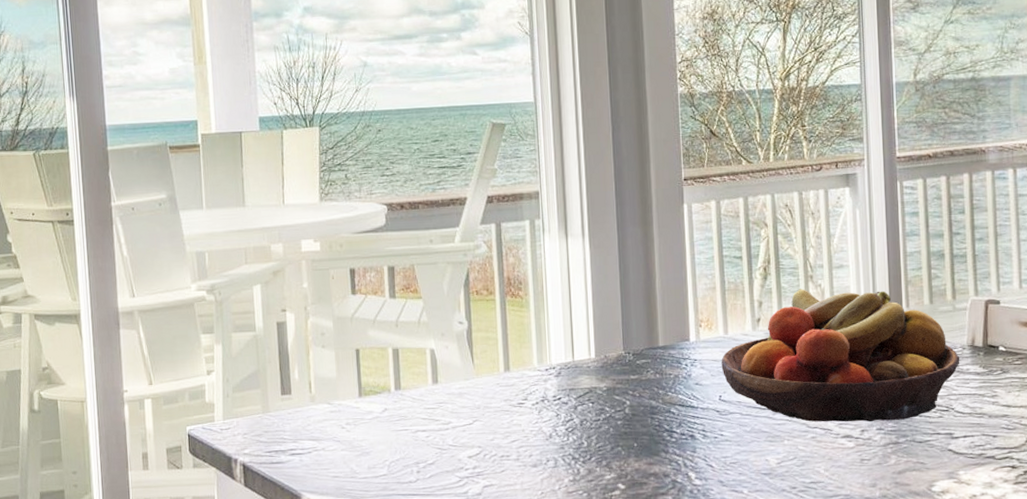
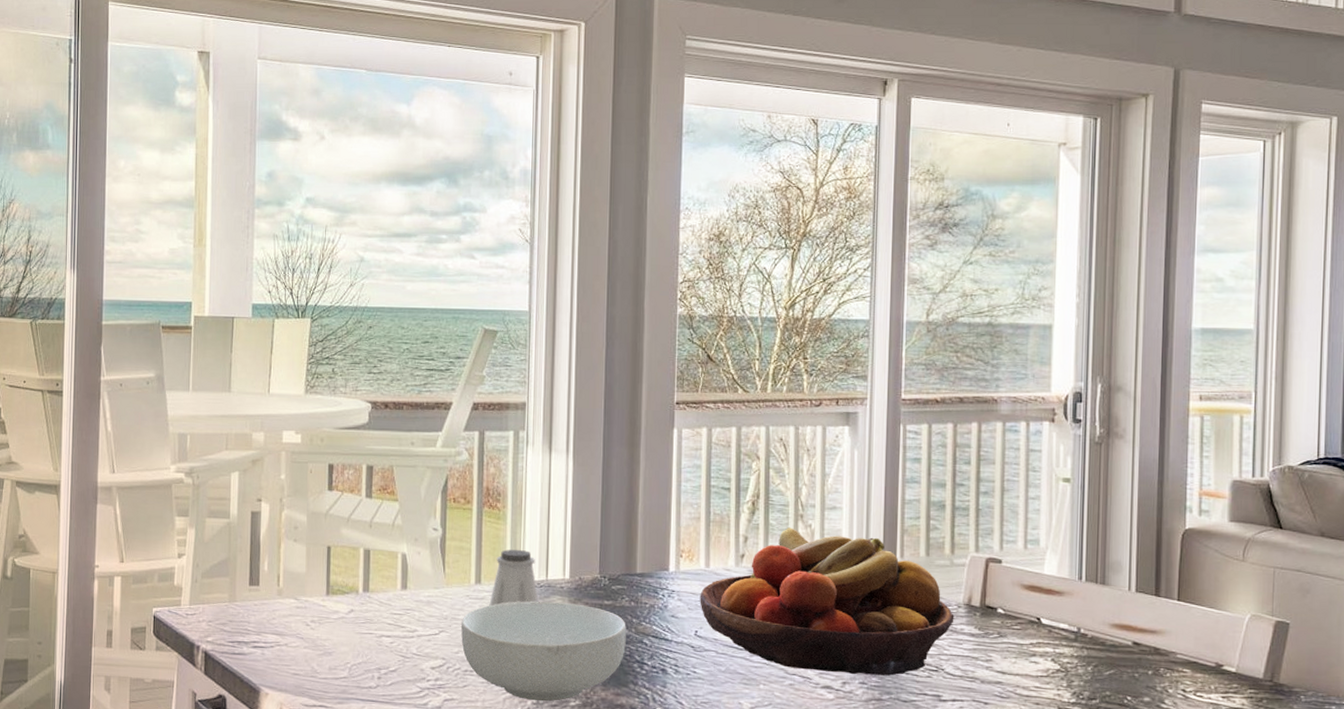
cereal bowl: none [494,381,655,478] -> present [461,601,626,702]
saltshaker: none [519,334,567,392] -> present [489,549,539,607]

